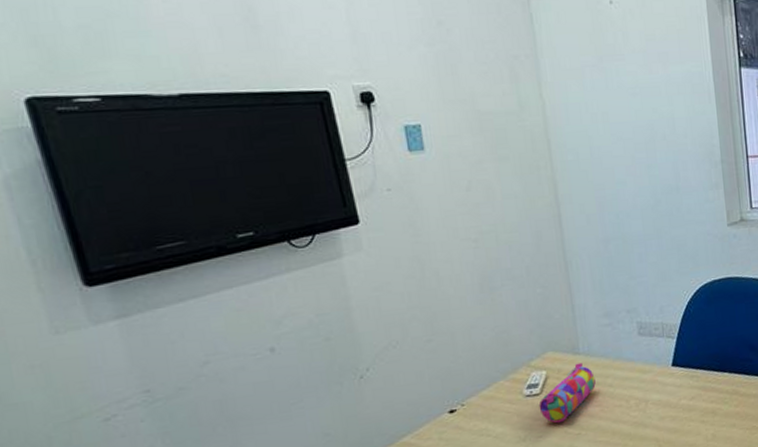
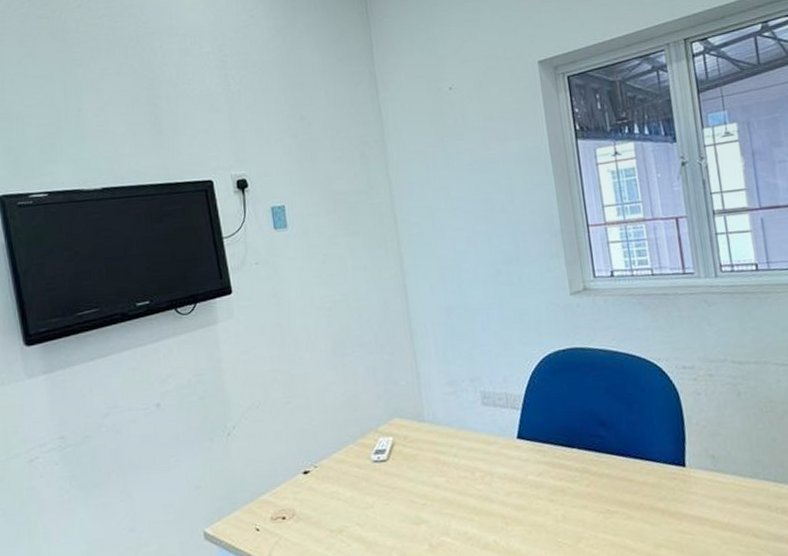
pencil case: present [538,362,596,424] -> none [385,430,441,492]

